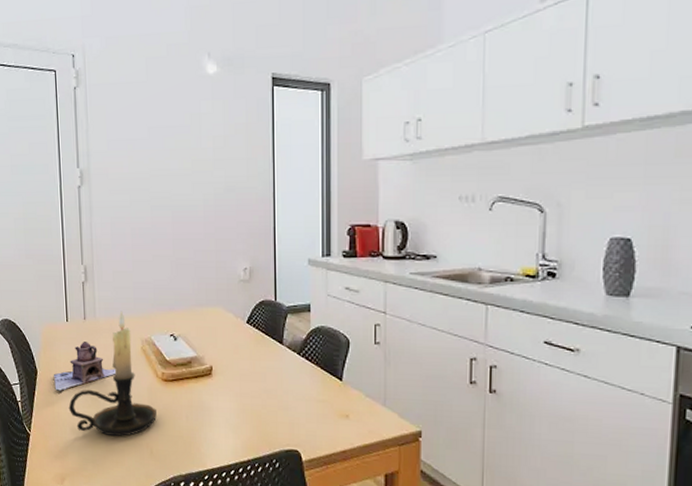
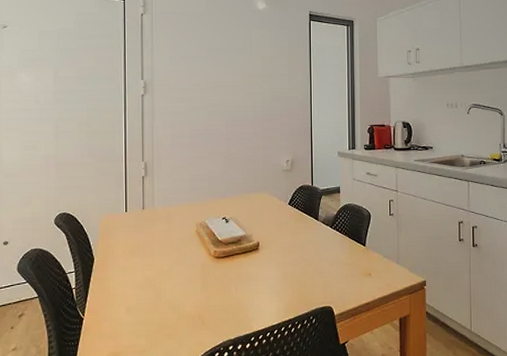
teapot: present [54,342,117,392] -> none [111,229,172,276]
candle holder: present [68,310,157,437] -> none [124,200,209,312]

